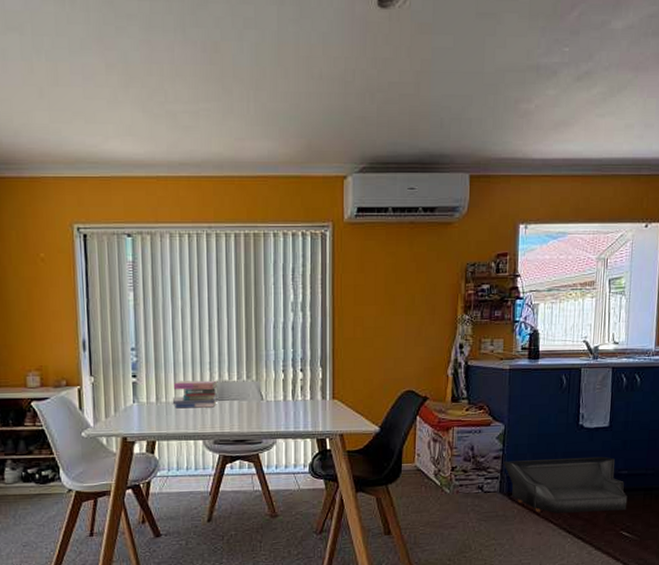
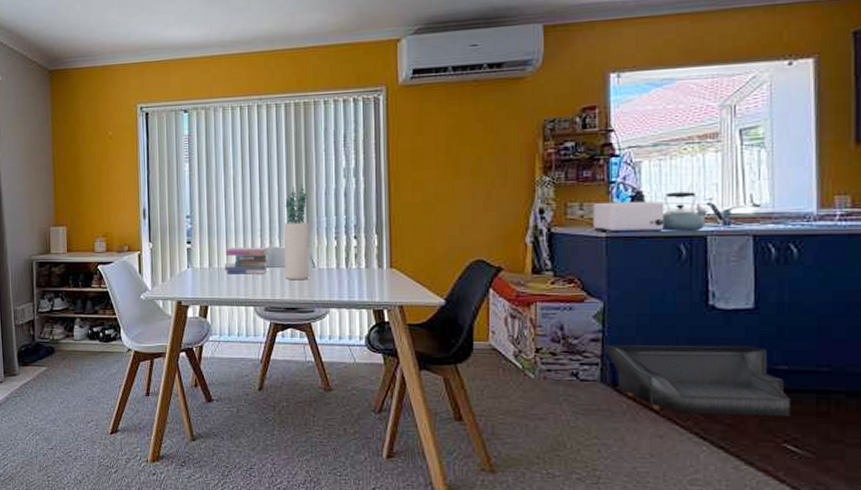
vase: none [232,317,258,413] -> present [283,184,310,281]
toaster: none [500,338,553,366] -> present [593,201,664,234]
kettle: none [550,331,584,365] -> present [661,192,709,232]

